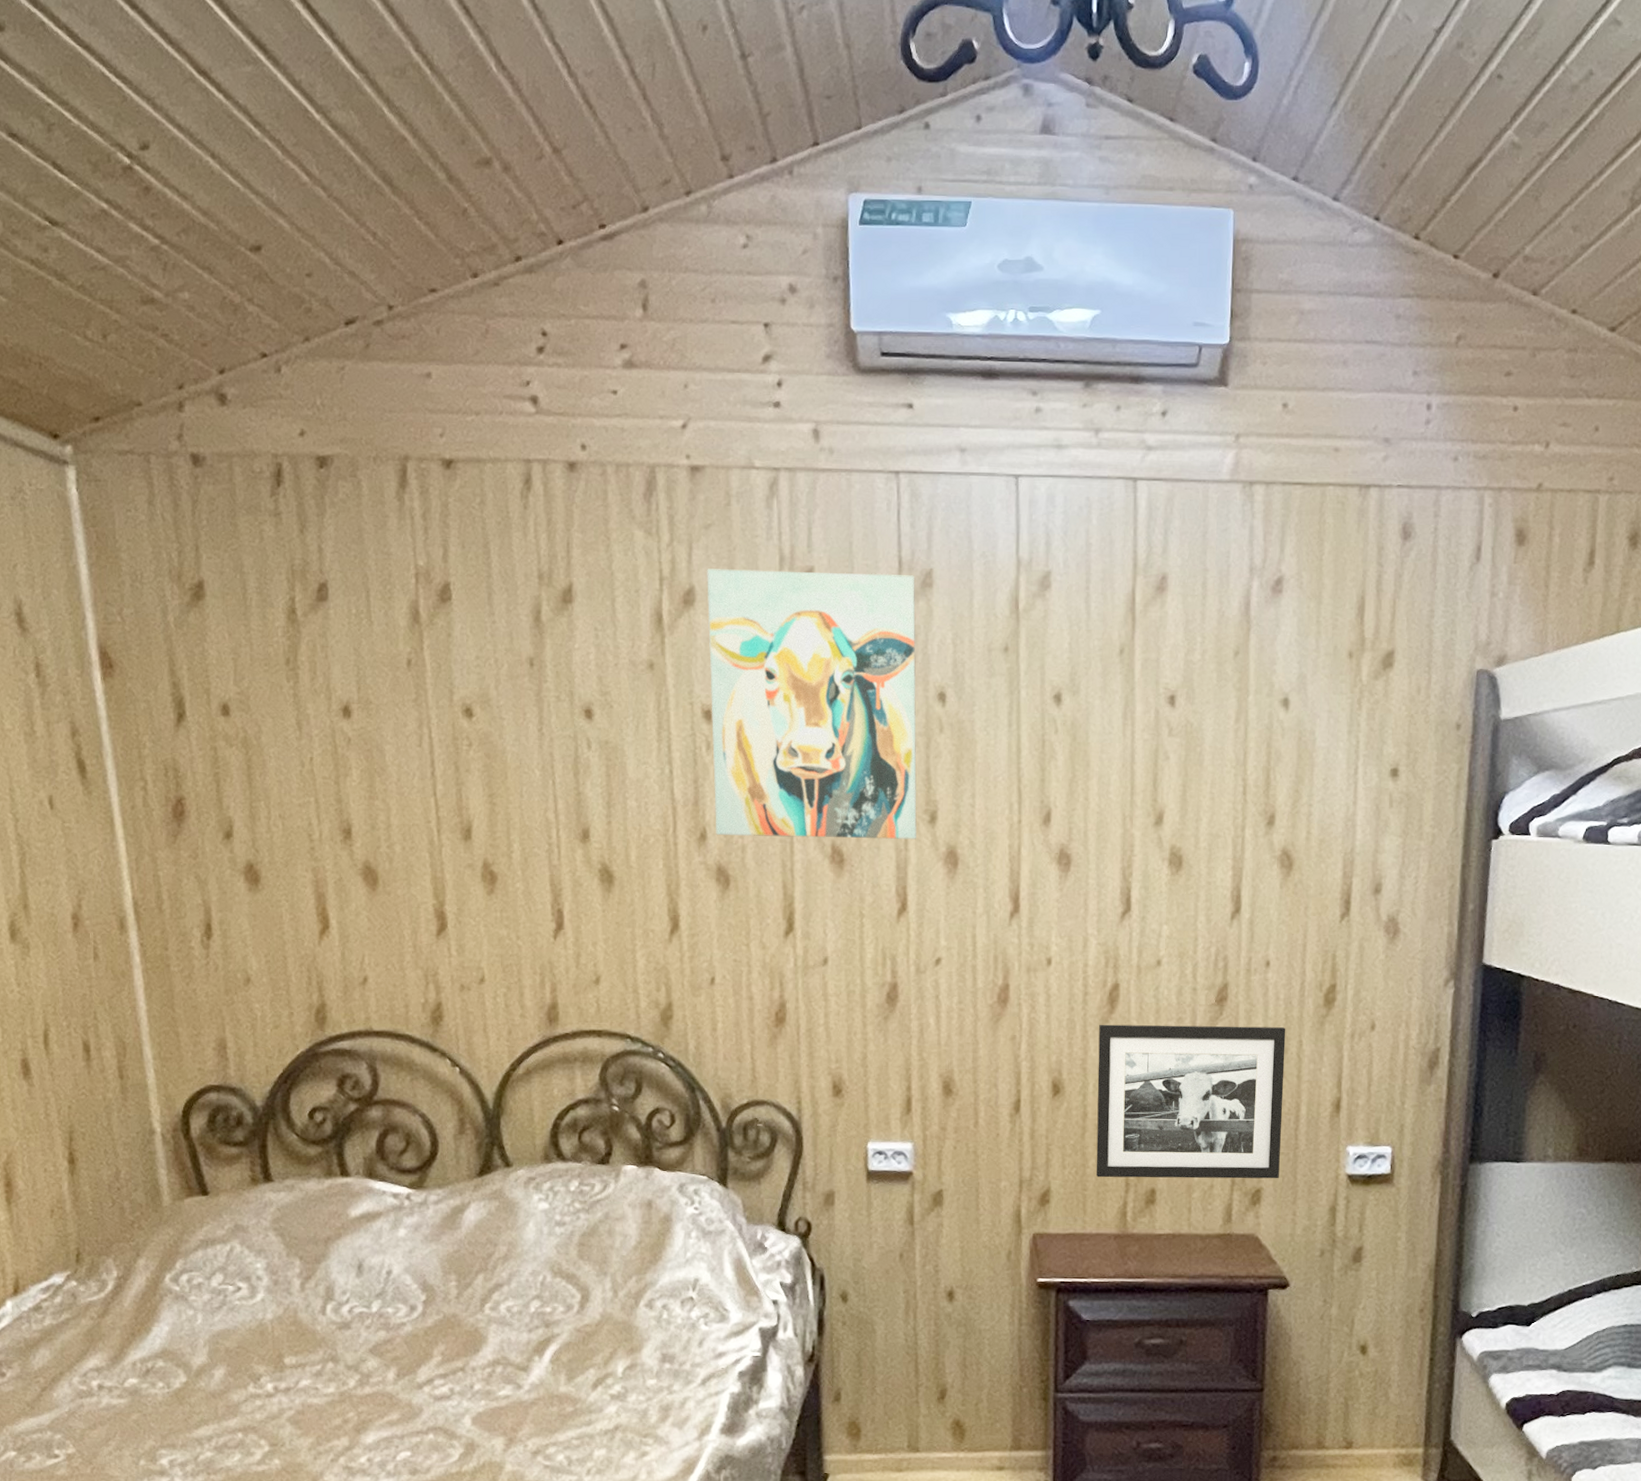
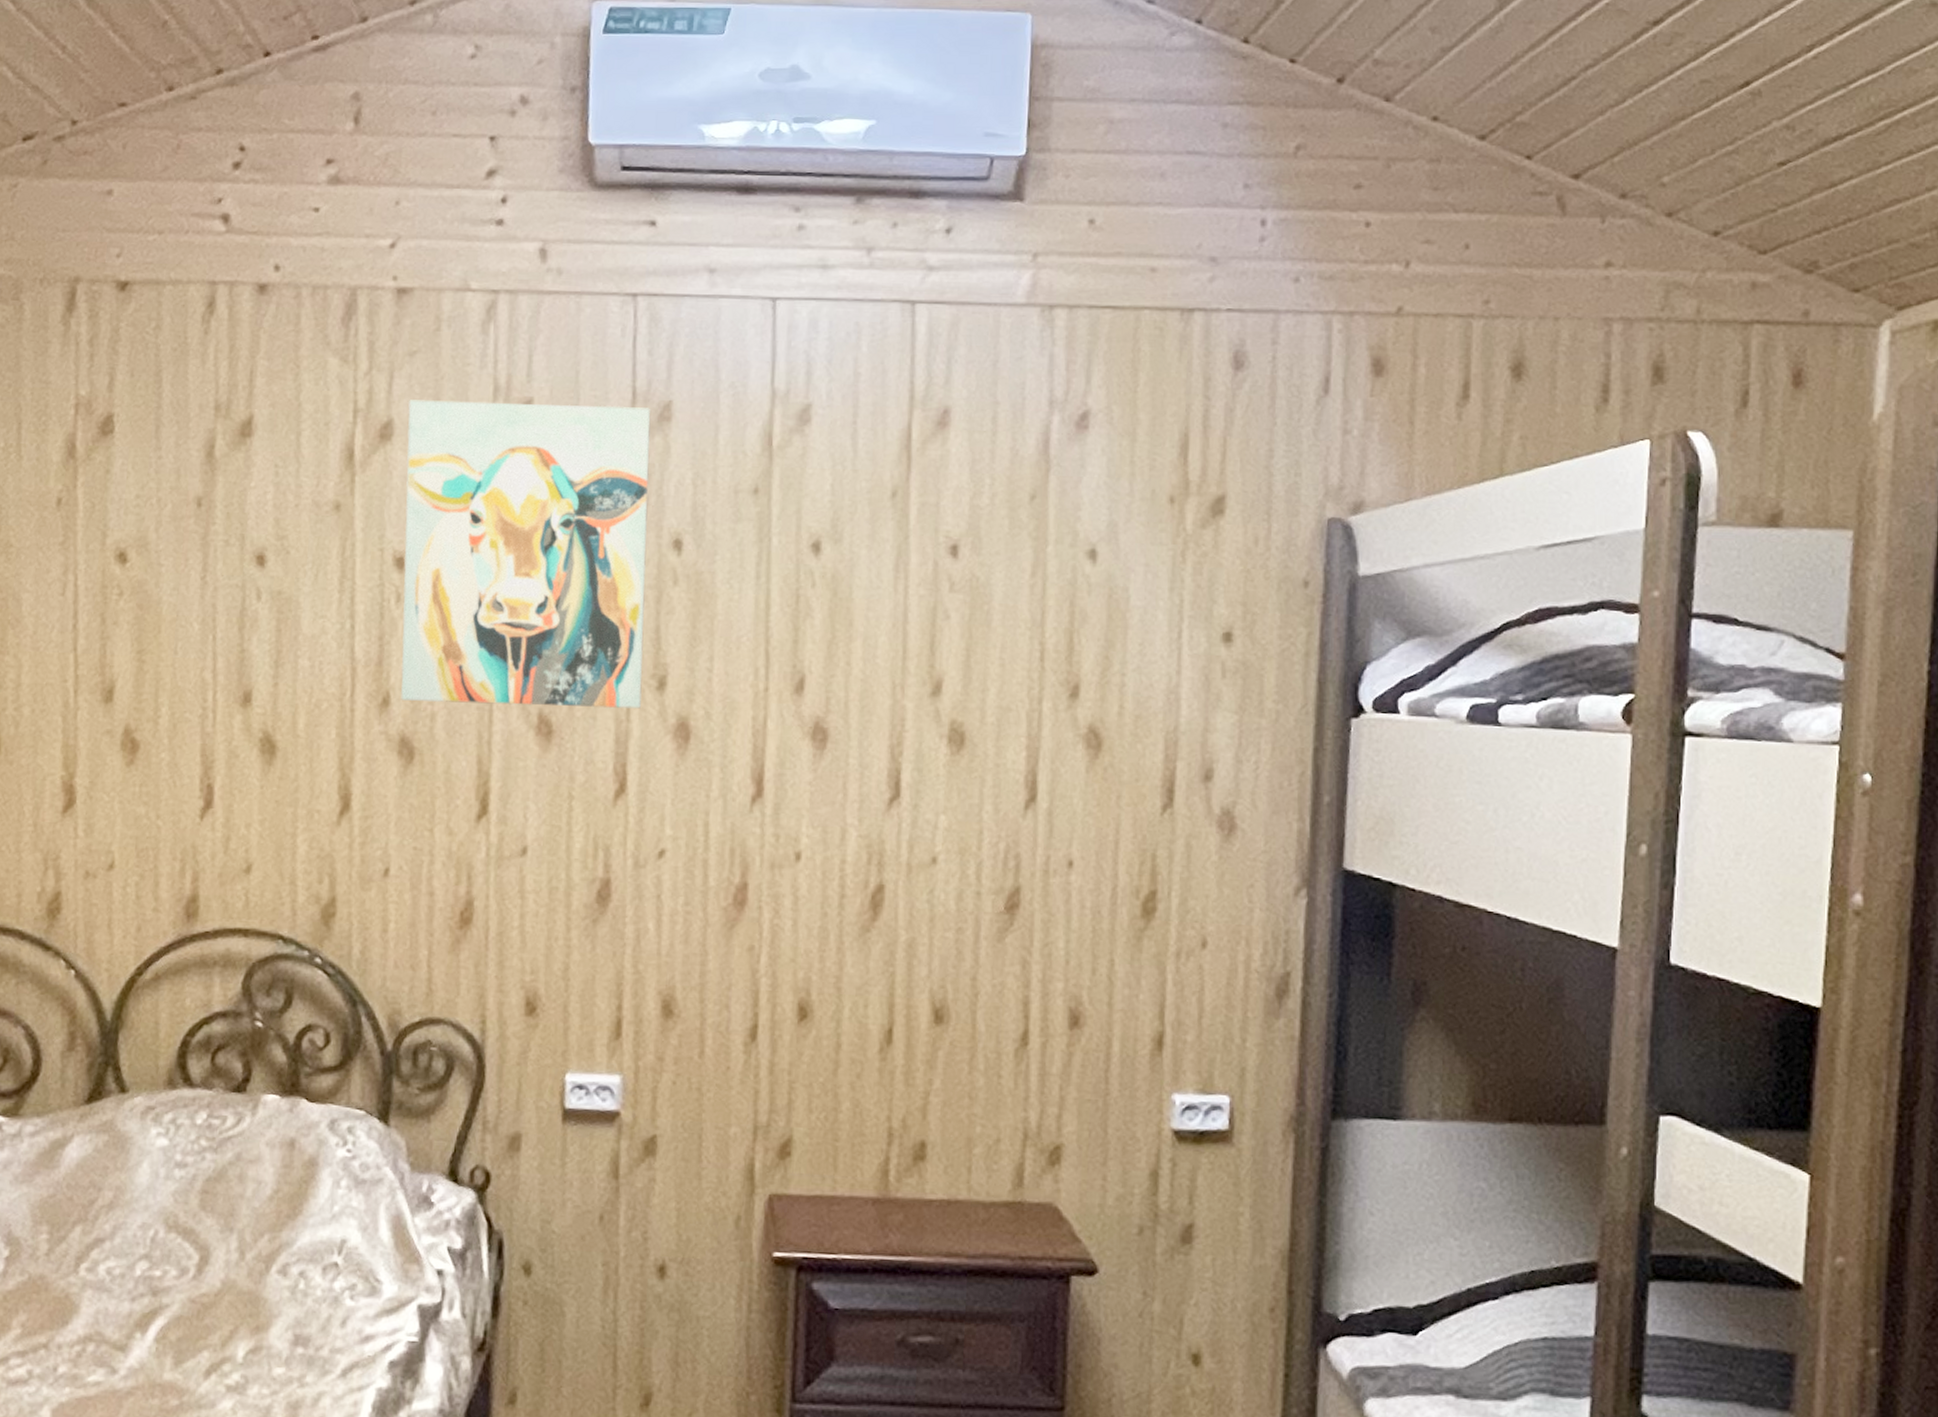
picture frame: present [1095,1024,1286,1179] -> none [850,934,1094,1133]

